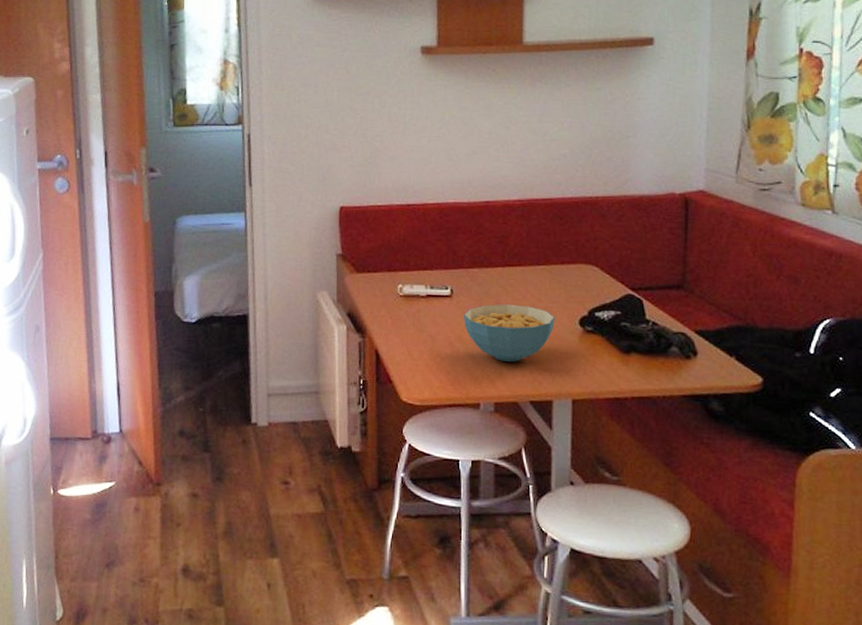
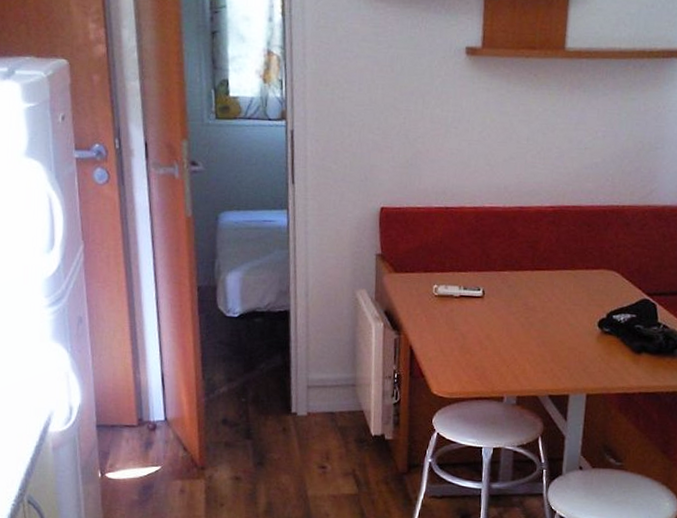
cereal bowl: present [463,304,555,362] -> none [492,305,576,359]

